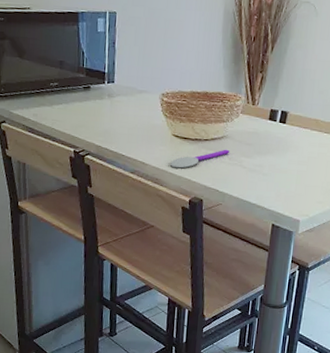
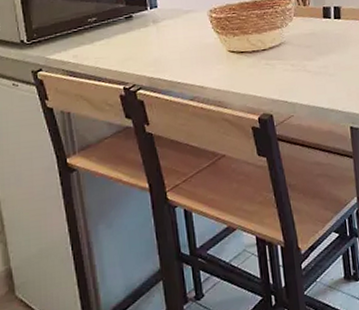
spoon: present [170,149,230,169] -> none [231,56,291,86]

